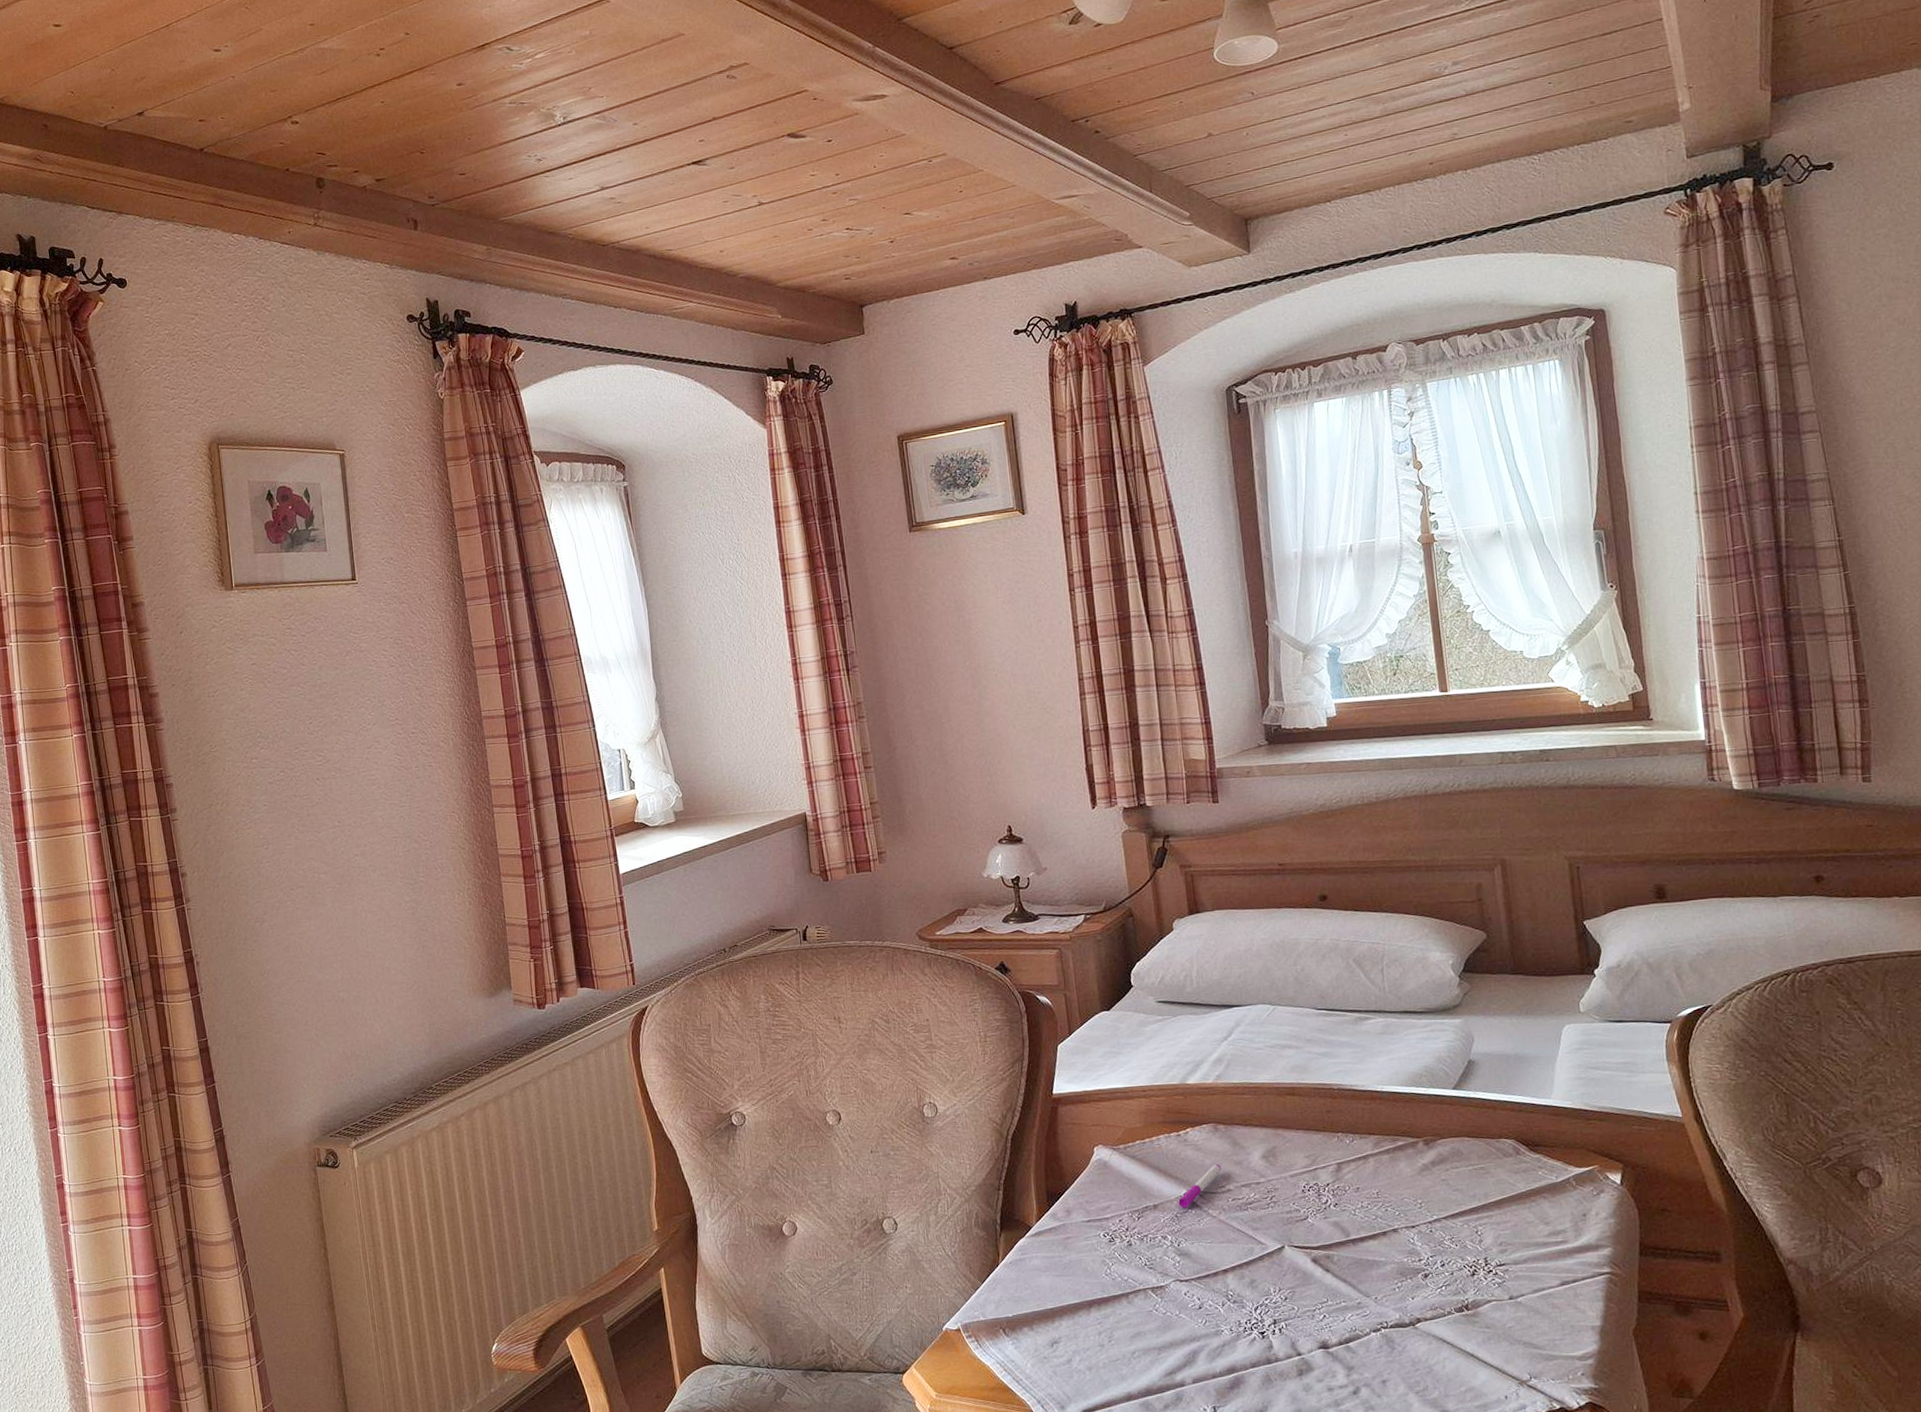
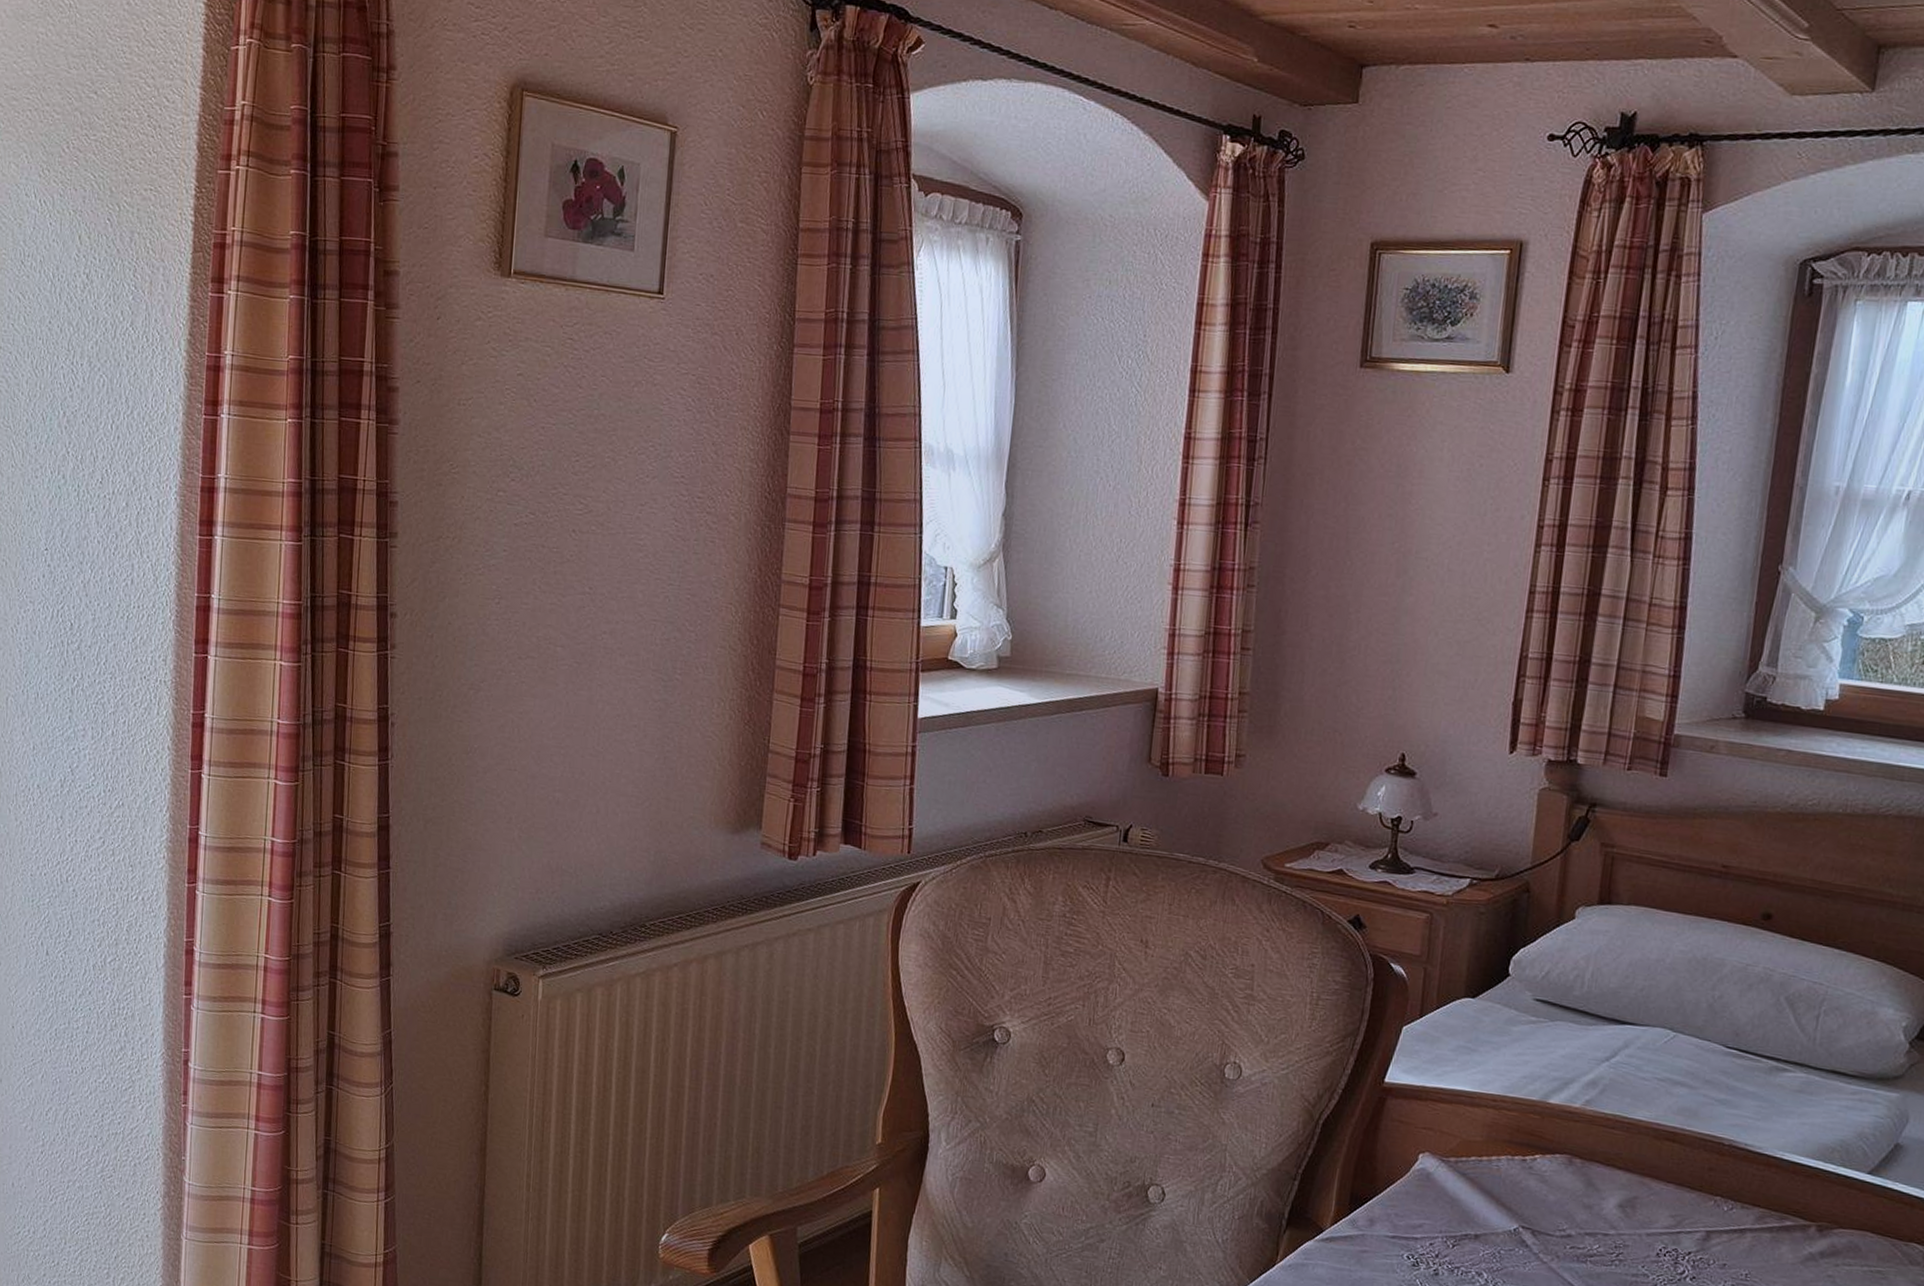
pen: present [1178,1163,1222,1209] -> none [1505,1202,1567,1246]

